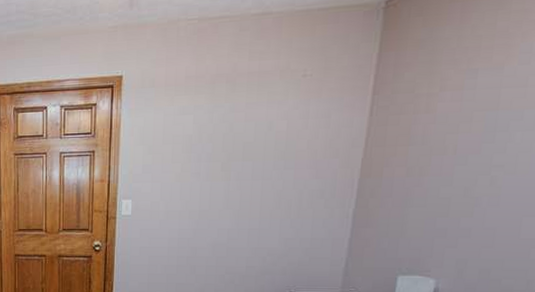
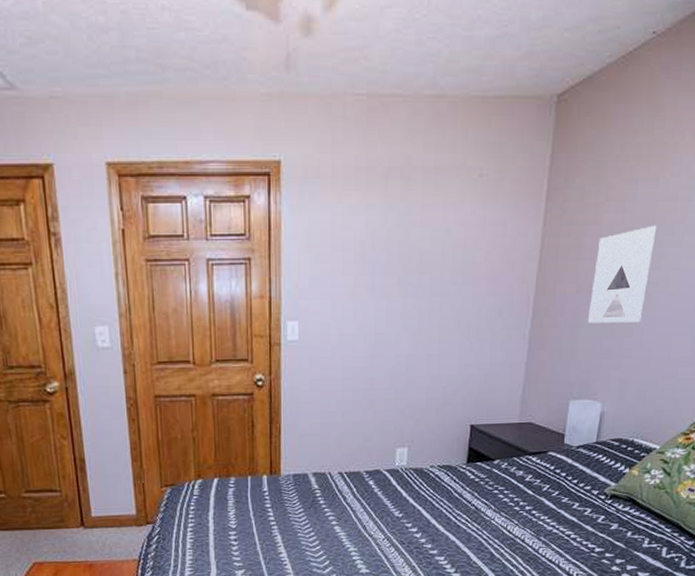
wall art: none [419,111,502,204] -> present [588,225,657,323]

